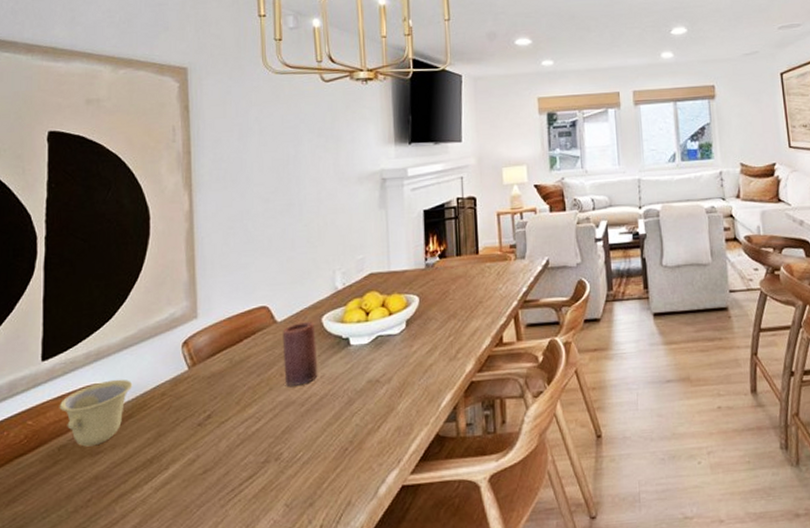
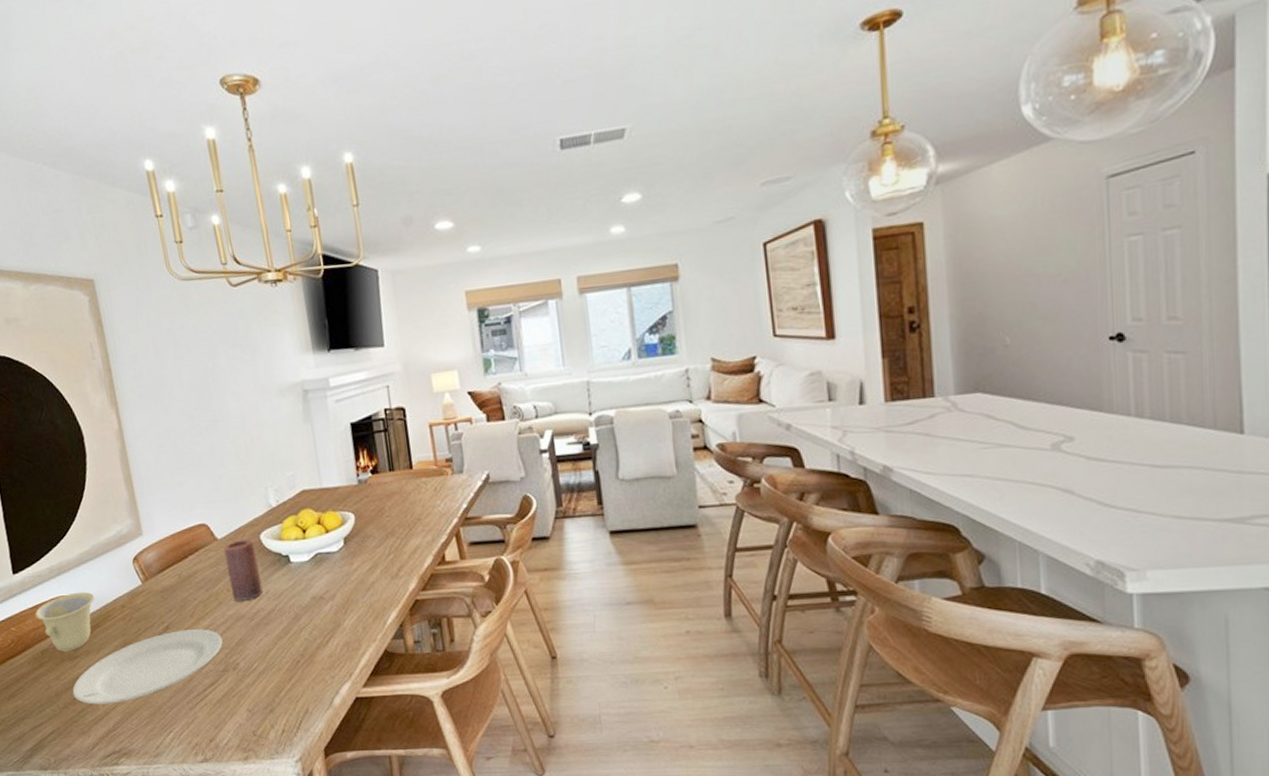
plate: none [87,417,268,507] -> present [72,629,223,705]

